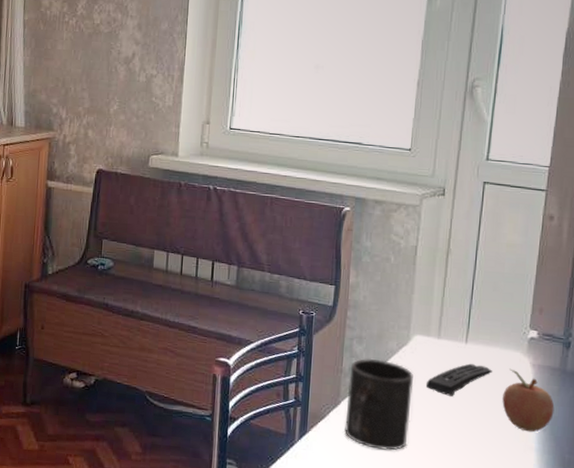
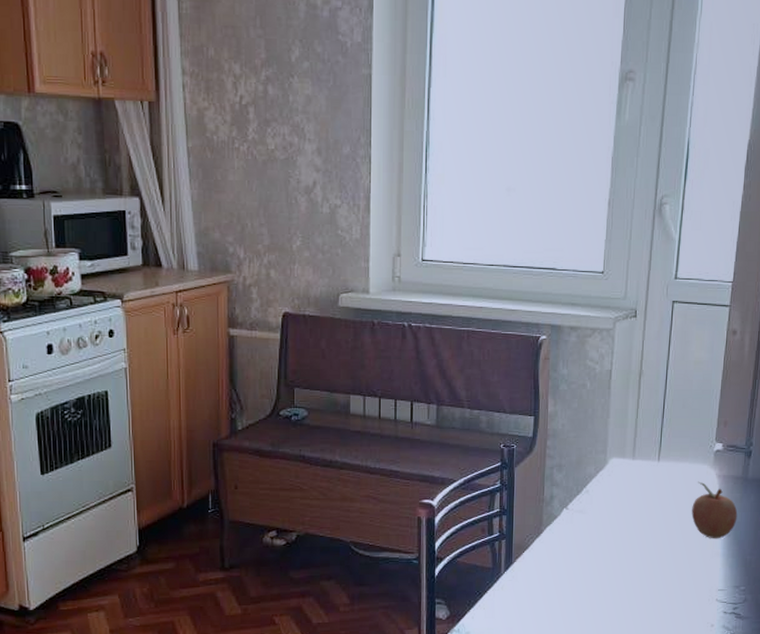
mug: present [345,358,414,450] -> none [548,485,611,572]
remote control: present [425,363,493,396] -> none [622,480,683,514]

